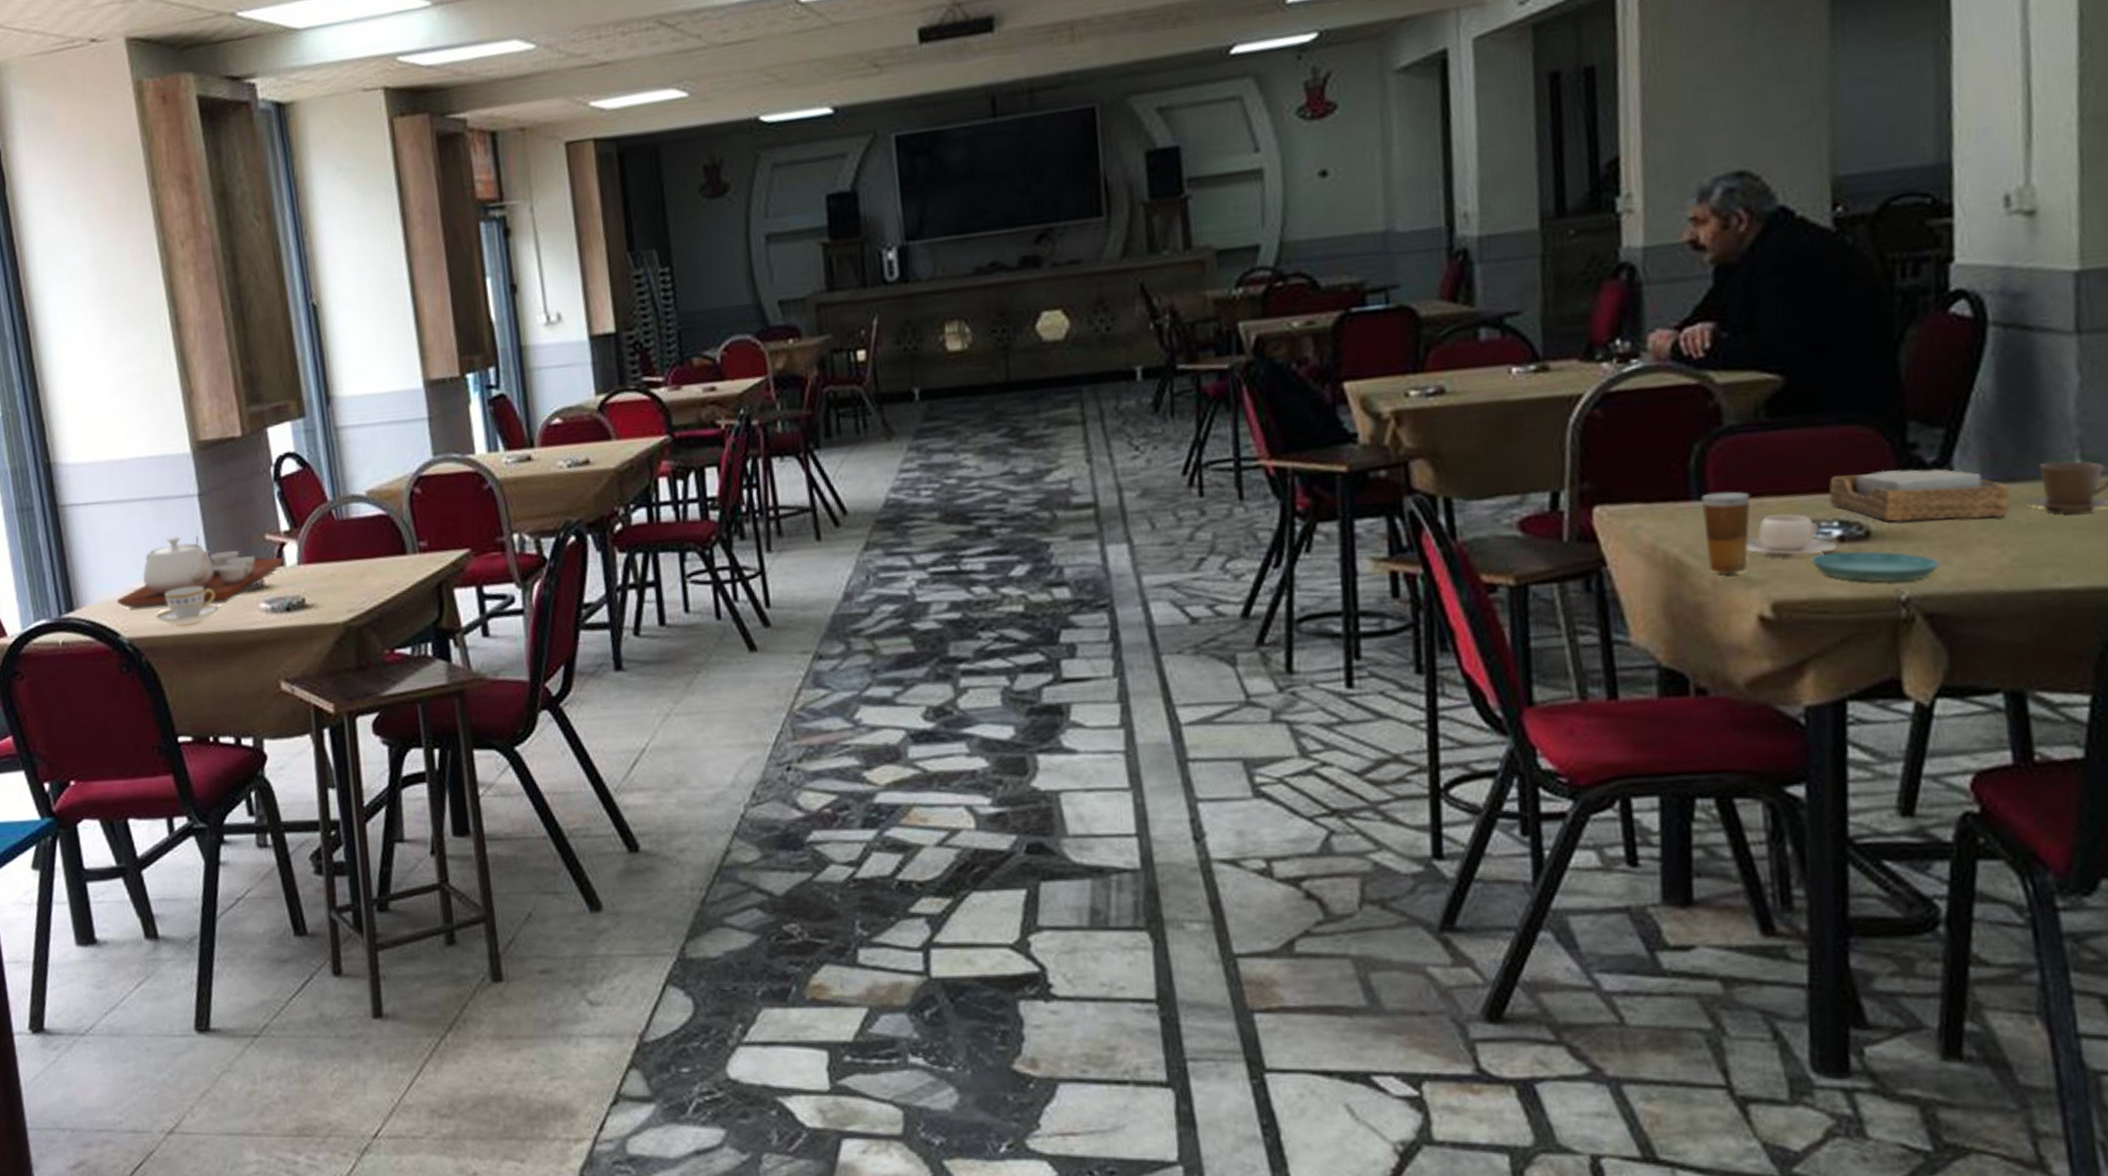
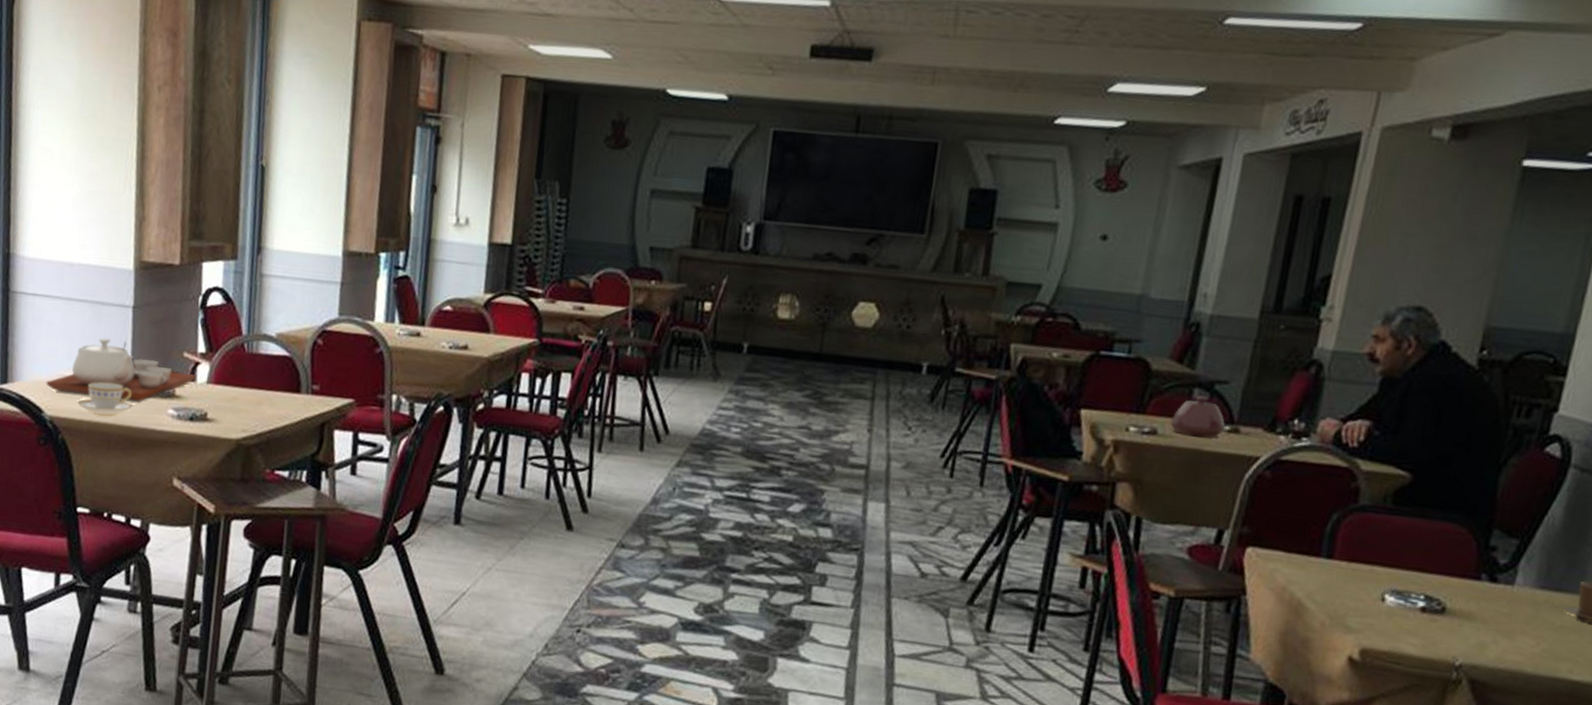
sugar bowl: none [1458,335,1529,387] -> present [1170,395,1225,438]
beverage cup: present [1702,491,1751,574] -> none [1321,554,1365,621]
teacup: present [1745,514,1838,558] -> none [1351,580,1420,619]
saucer: present [1812,550,1940,583] -> none [1397,618,1490,653]
napkin holder: present [1828,468,2010,523] -> none [1421,559,1554,617]

